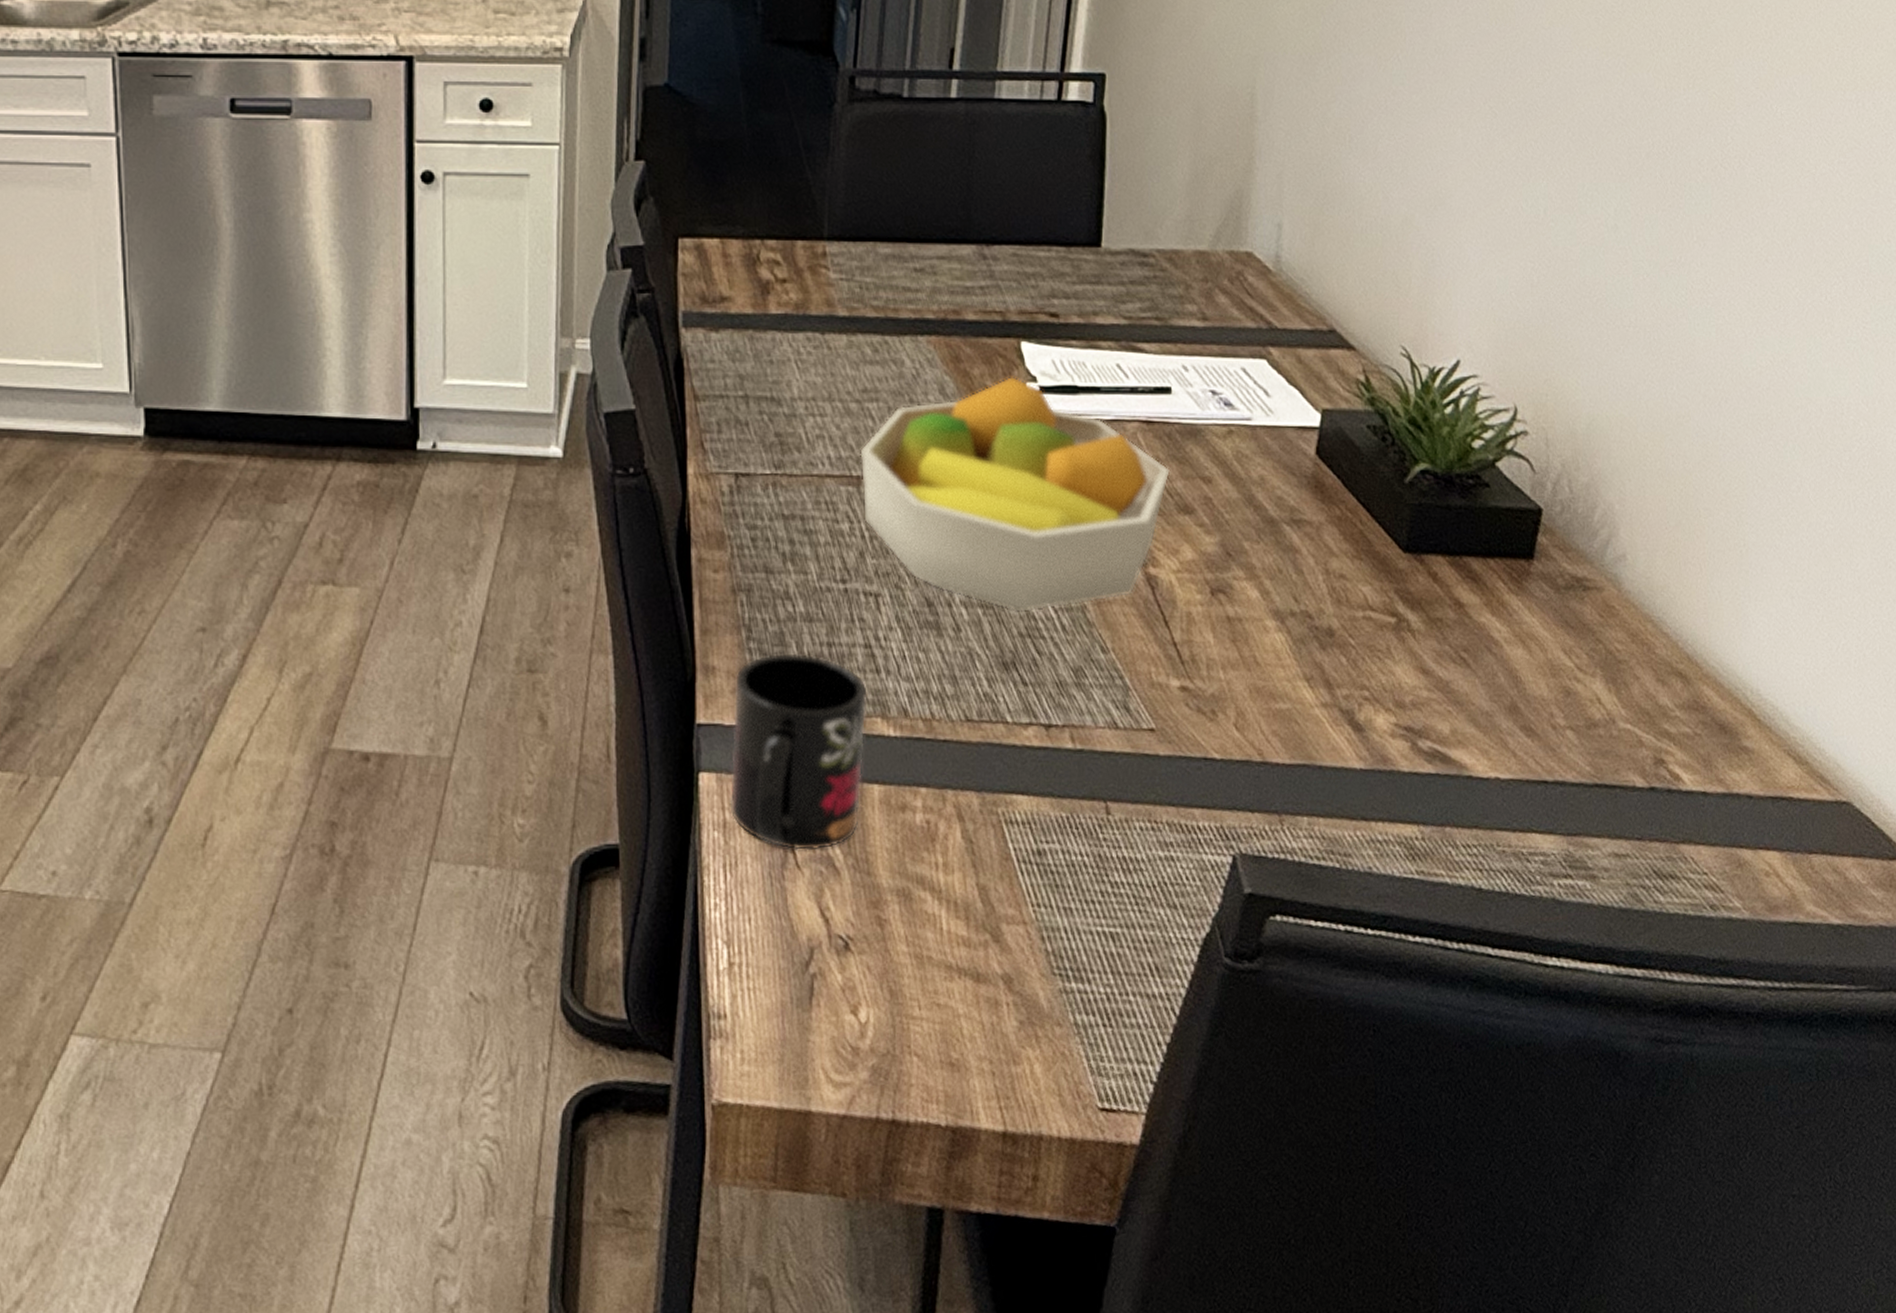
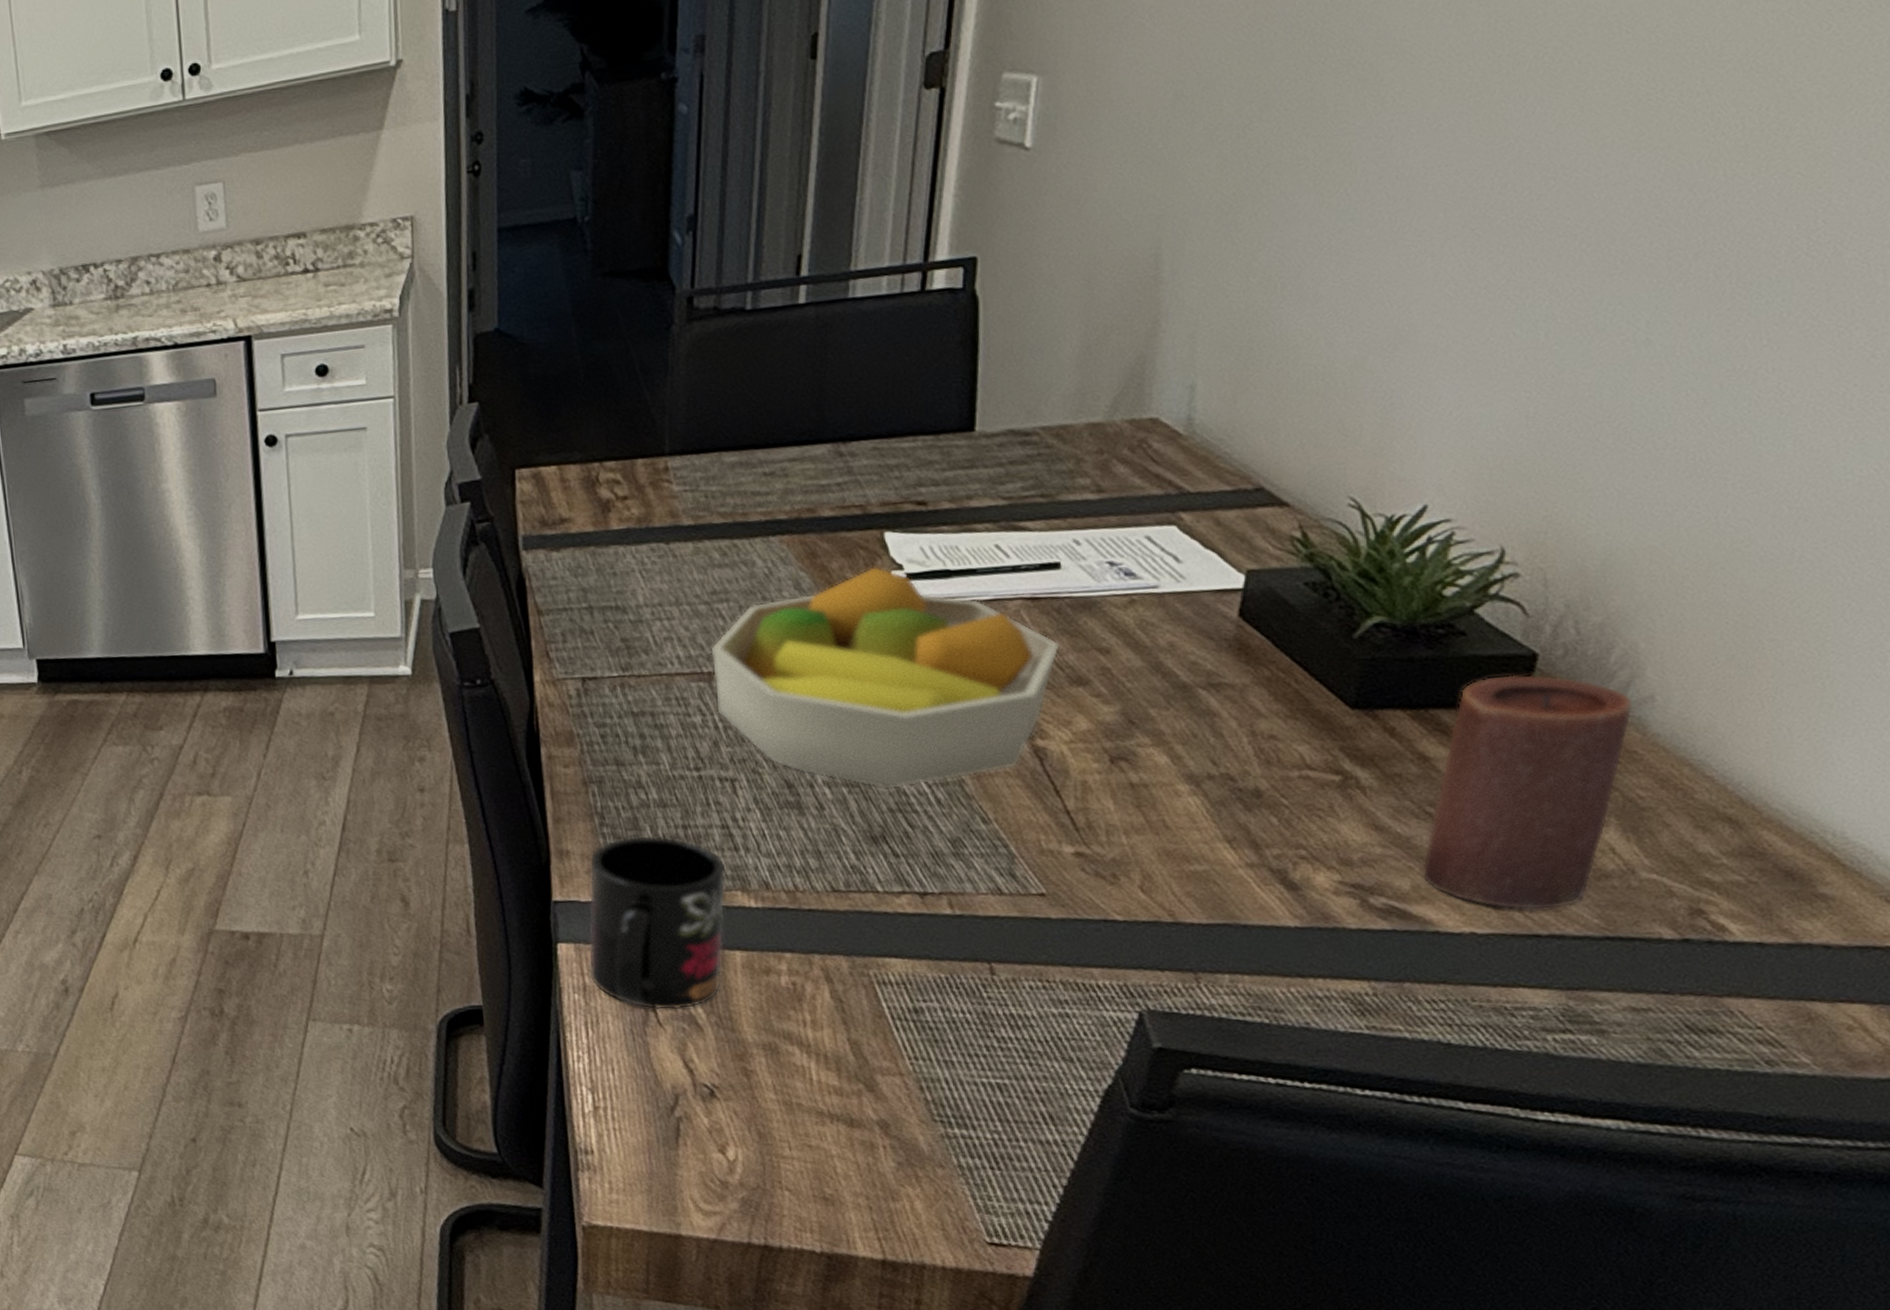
candle: none [1458,527,1611,758] -> present [1421,674,1633,911]

